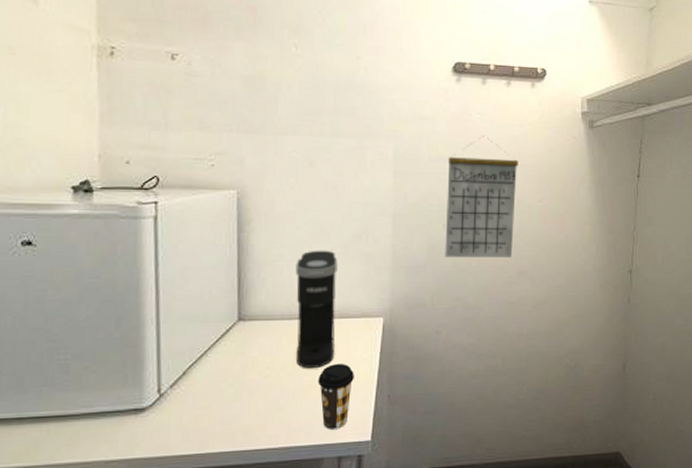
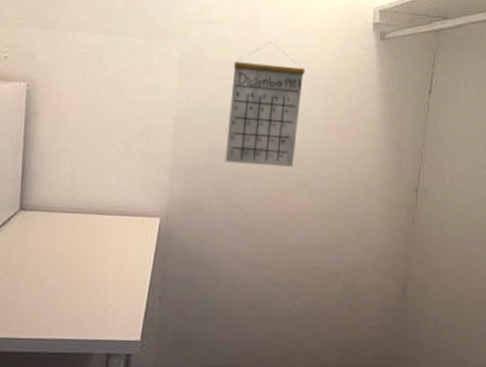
coffee maker: present [295,250,338,368] -> none [72,146,119,263]
coffee cup: present [318,364,354,431] -> none [91,260,128,327]

